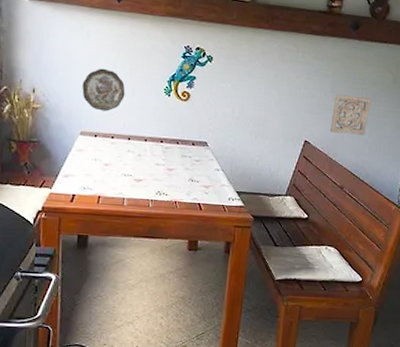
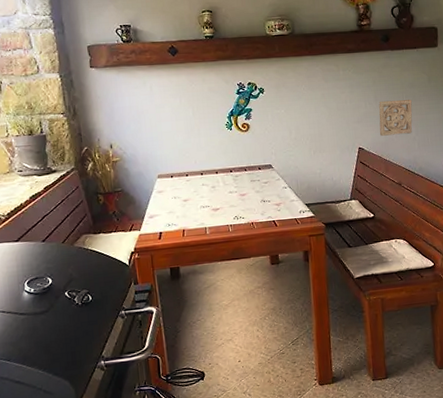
decorative plate: present [82,68,126,112] -> none [153,116,192,154]

